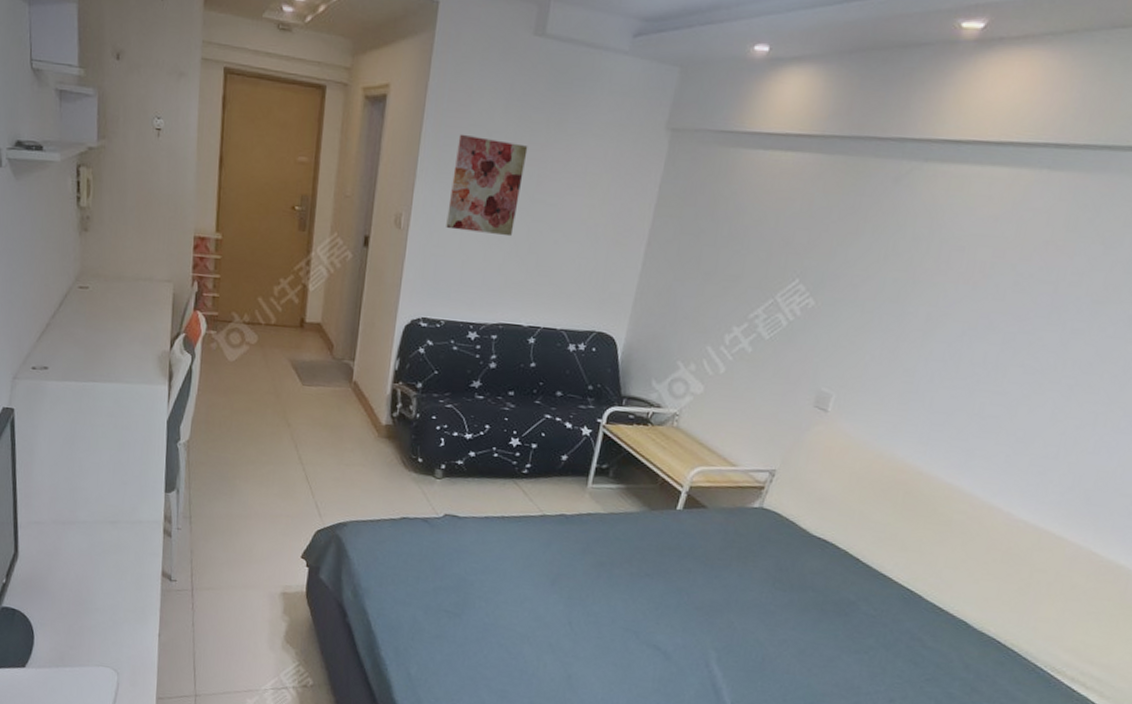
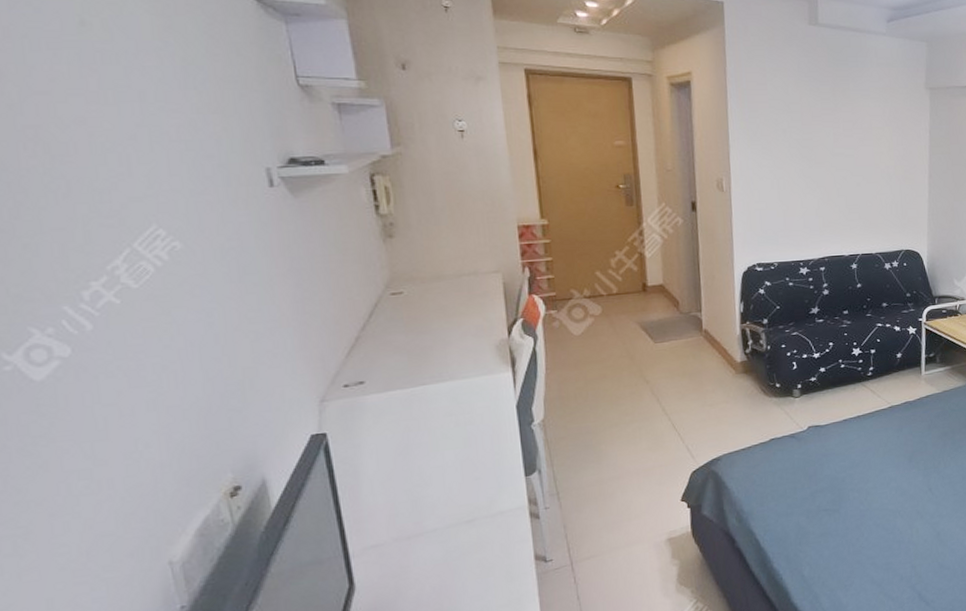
wall art: present [446,134,528,237] -> none [761,107,822,186]

